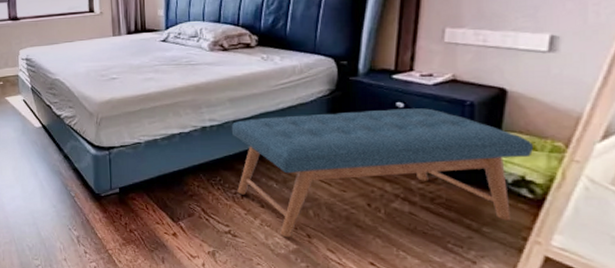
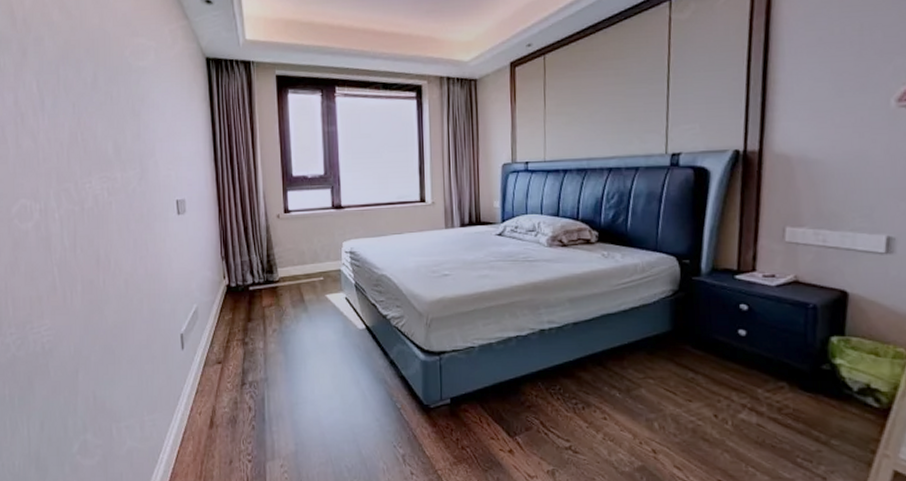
bench: present [231,108,533,238] -> none [571,311,876,454]

